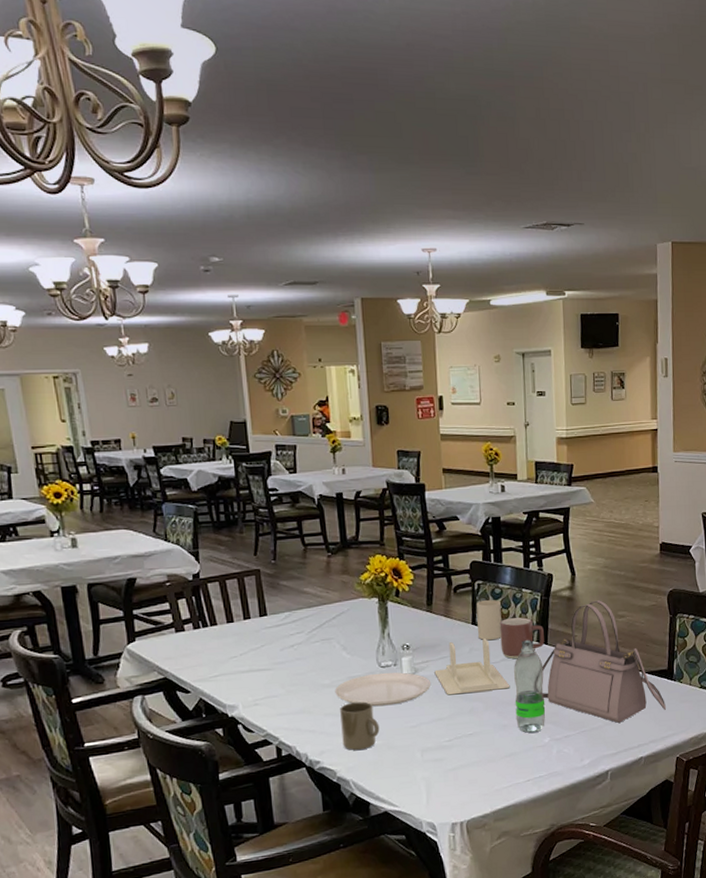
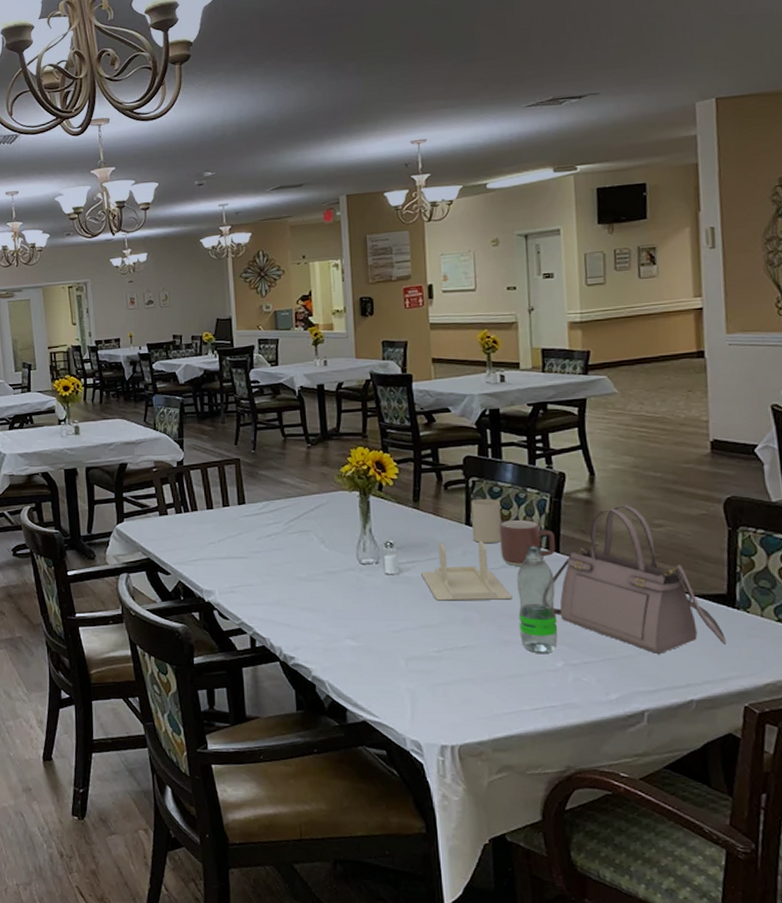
plate: present [335,672,431,707] -> none [312,570,418,606]
cup: present [339,701,380,750] -> none [315,599,359,649]

